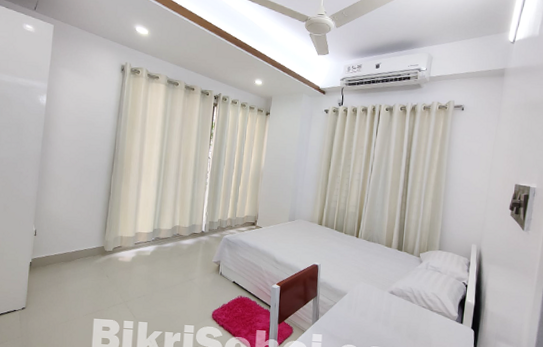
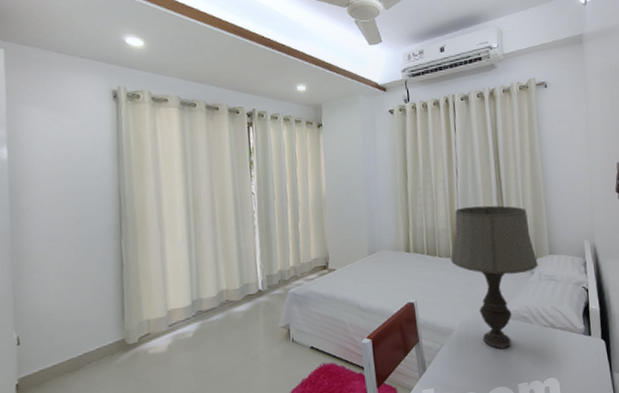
table lamp: none [353,198,428,318] -> present [450,205,538,349]

